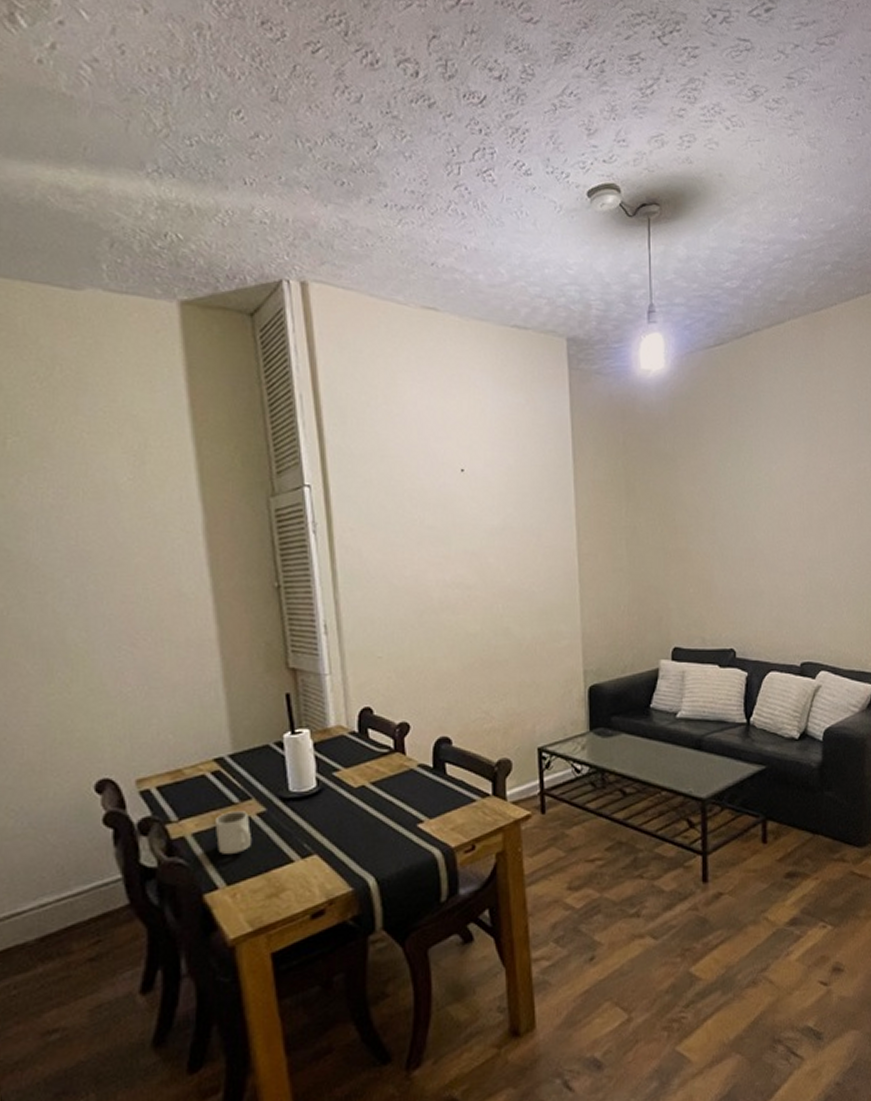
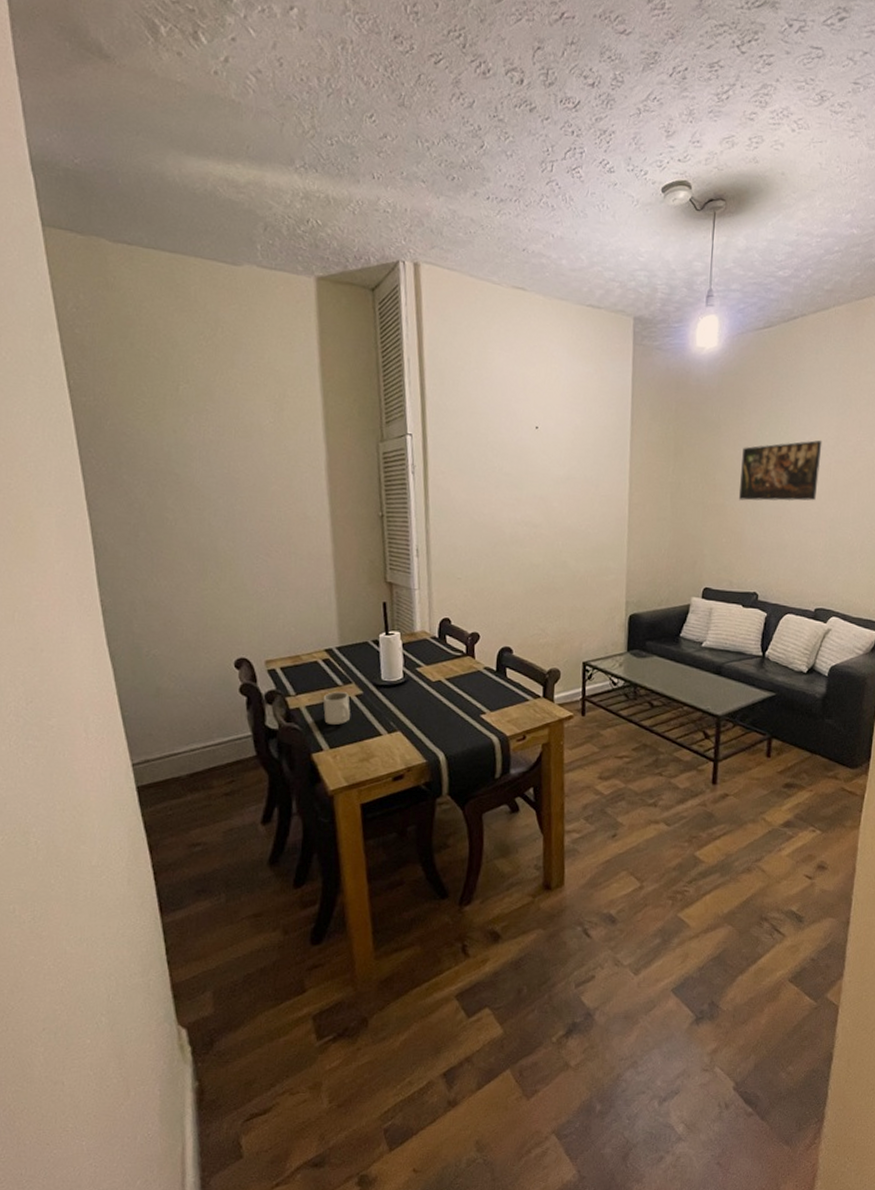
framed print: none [703,469,792,543] -> present [739,440,823,502]

